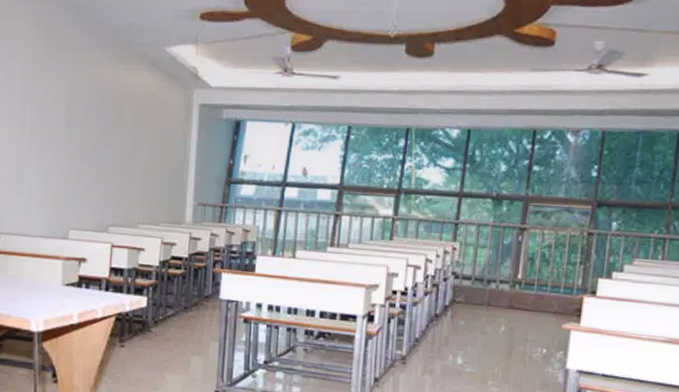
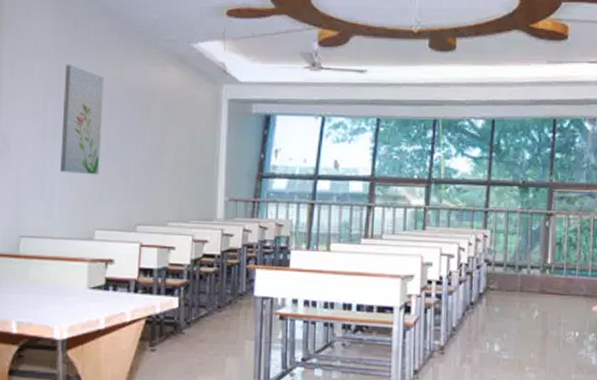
wall art: none [38,67,79,177] -> present [60,64,104,175]

